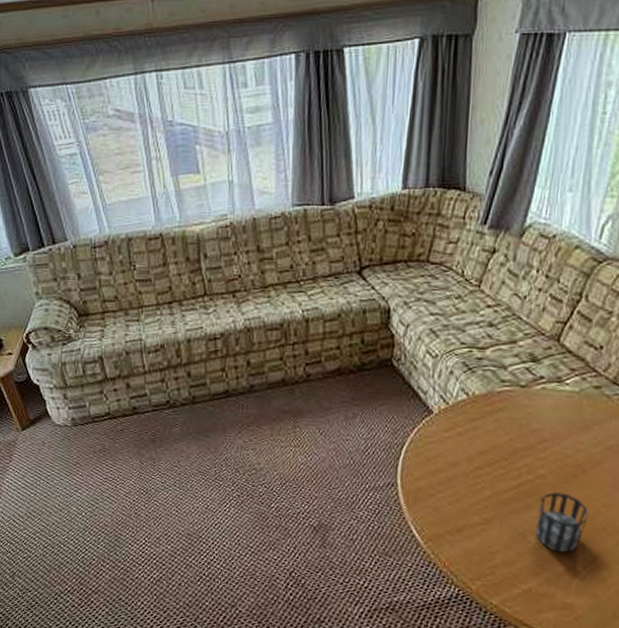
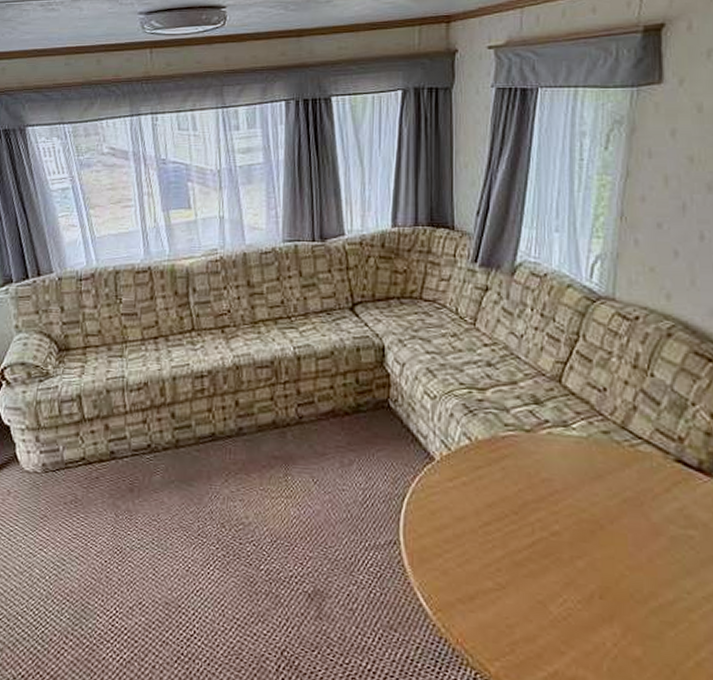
cup: present [536,492,589,553] -> none [556,552,614,627]

